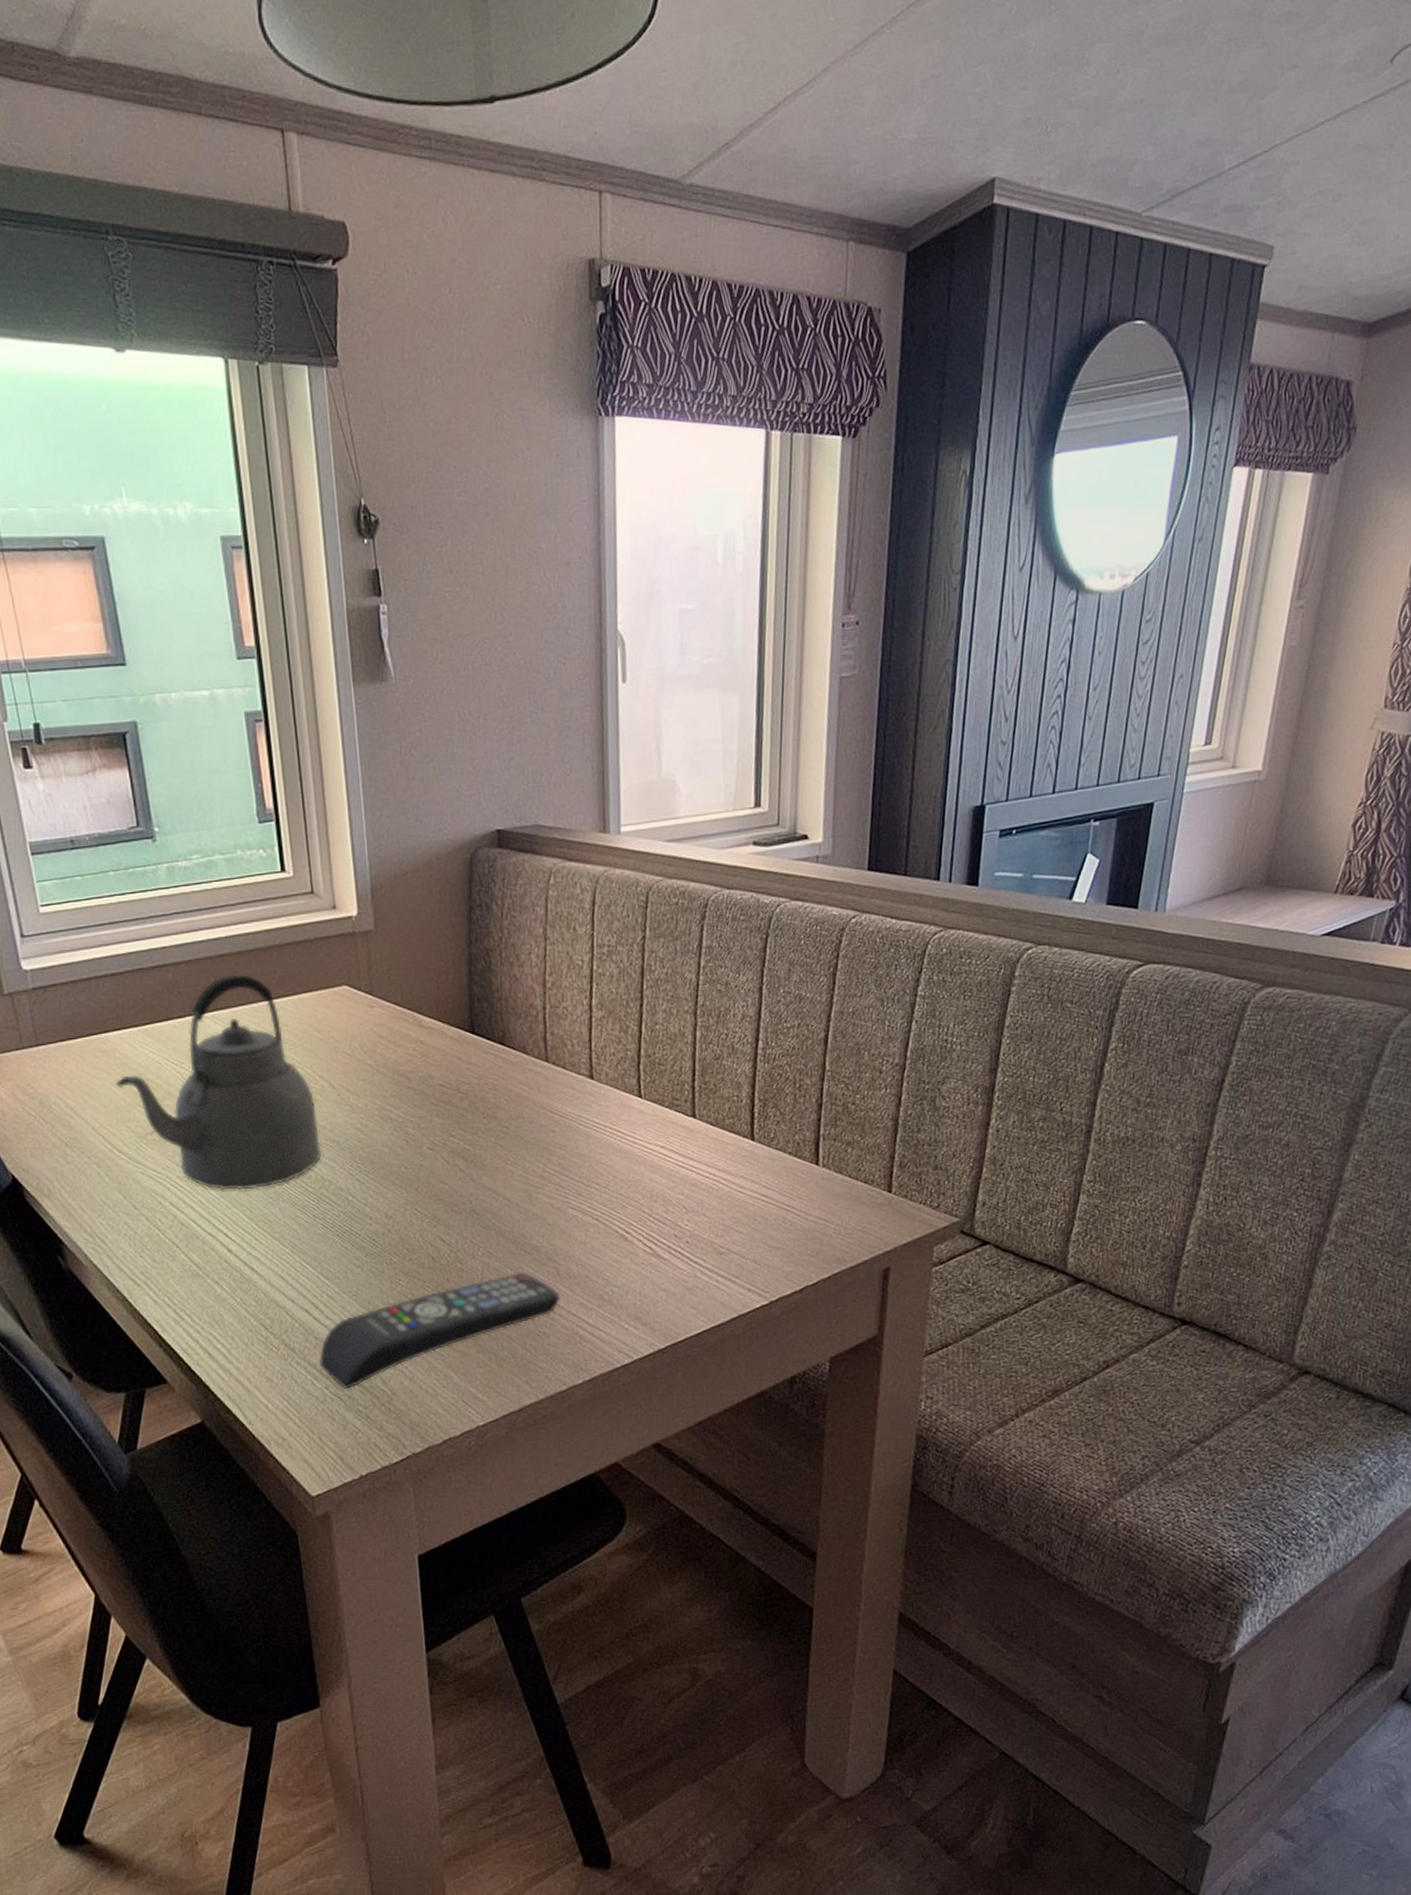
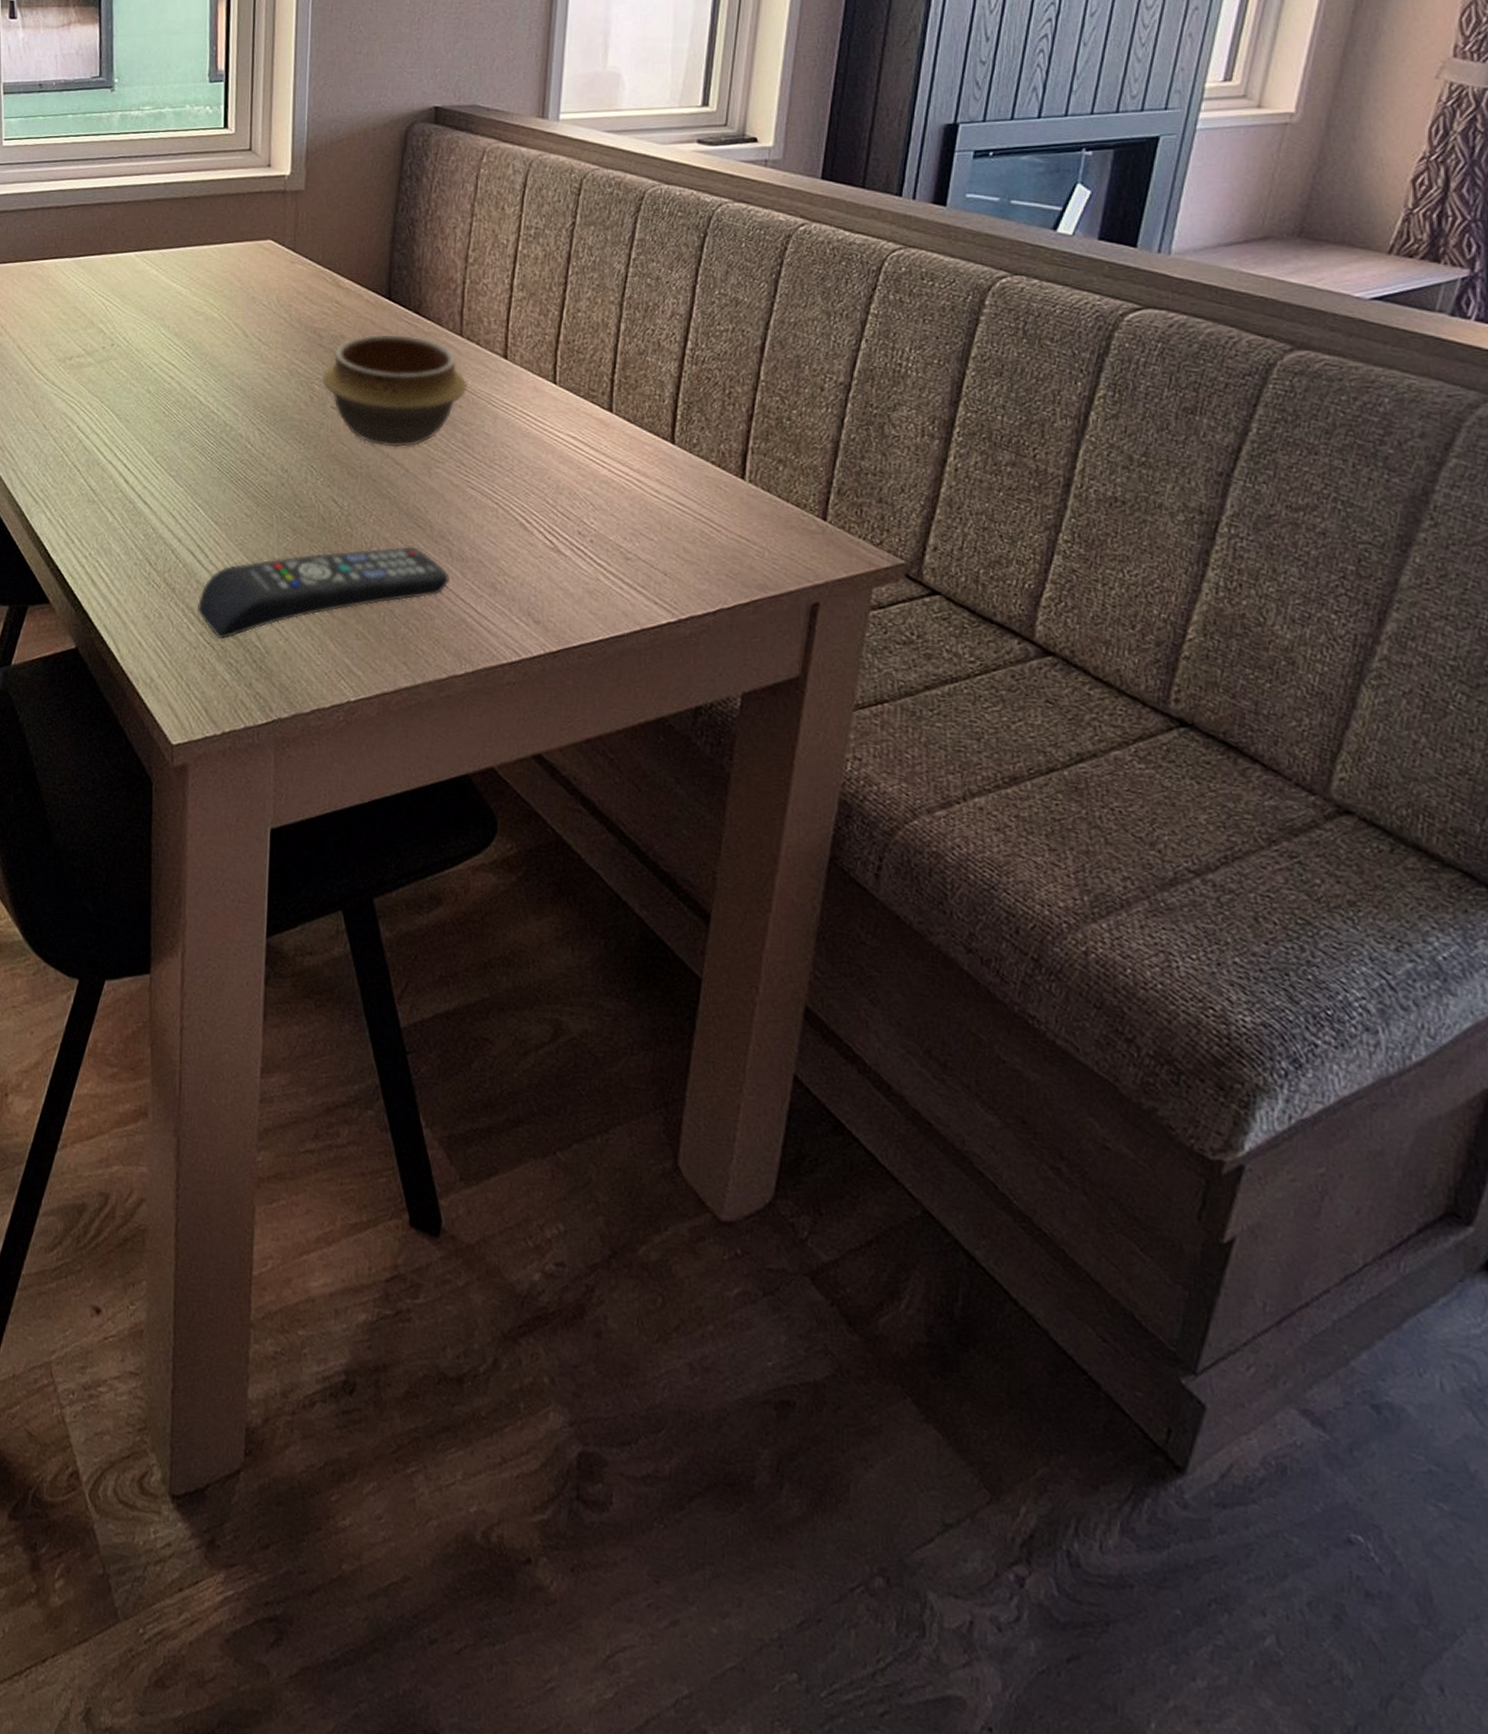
kettle: present [115,973,321,1190] -> none [45,217,228,425]
bowl: none [415,1068,559,1180] -> present [322,334,469,448]

